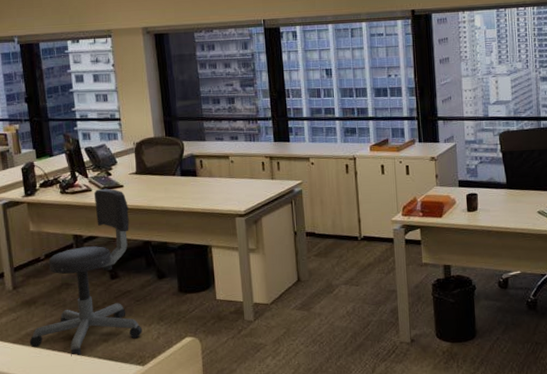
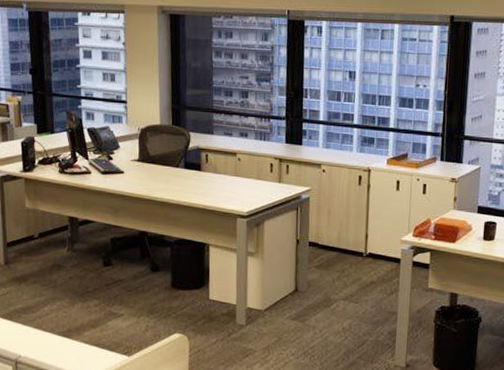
office chair: present [29,188,143,357] -> none [17,172,131,339]

